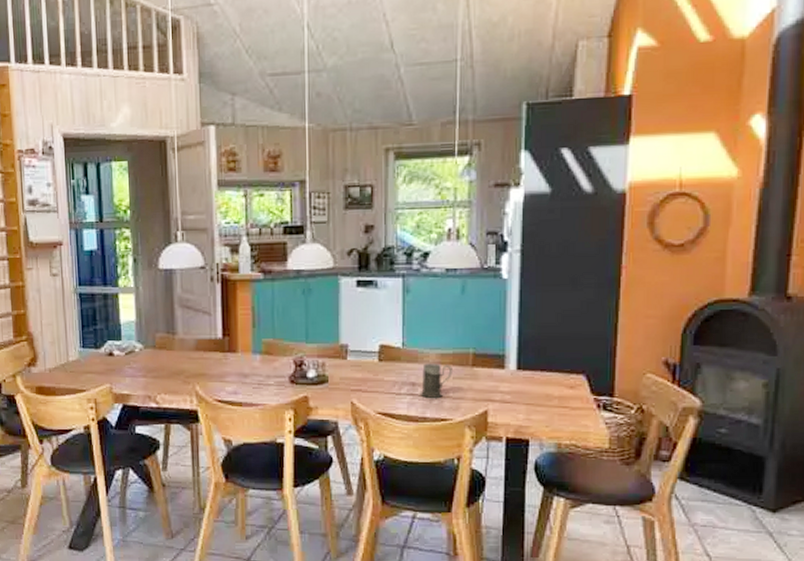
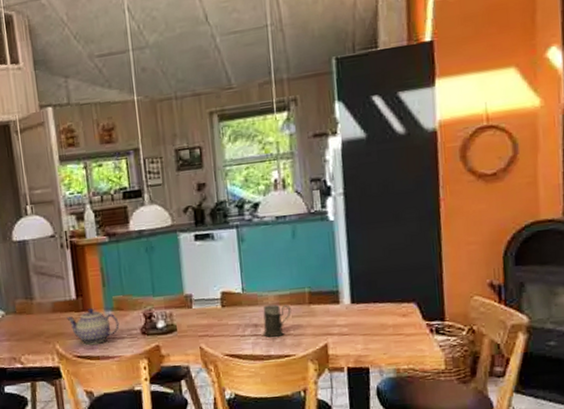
teapot: none [210,350,267,389] -> present [67,308,120,345]

